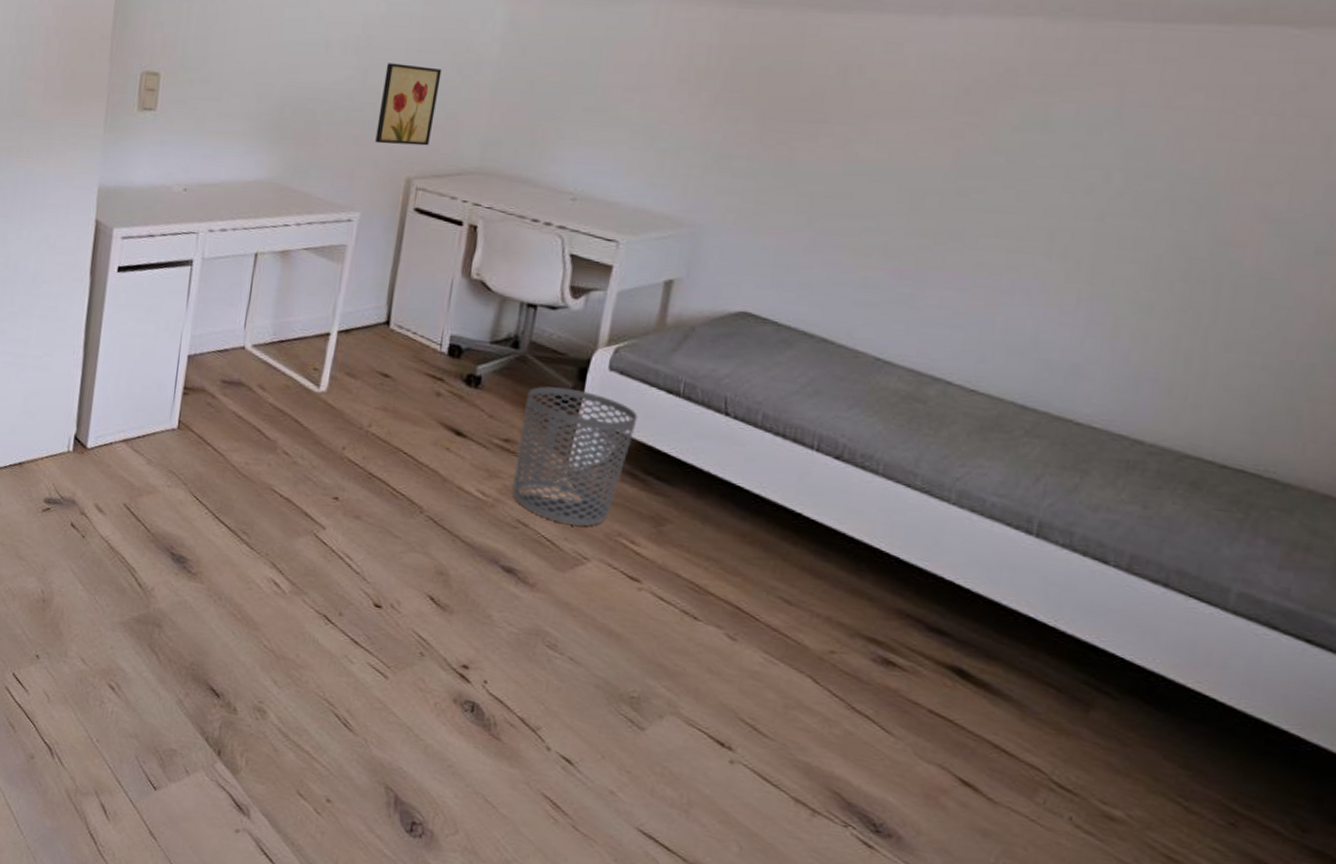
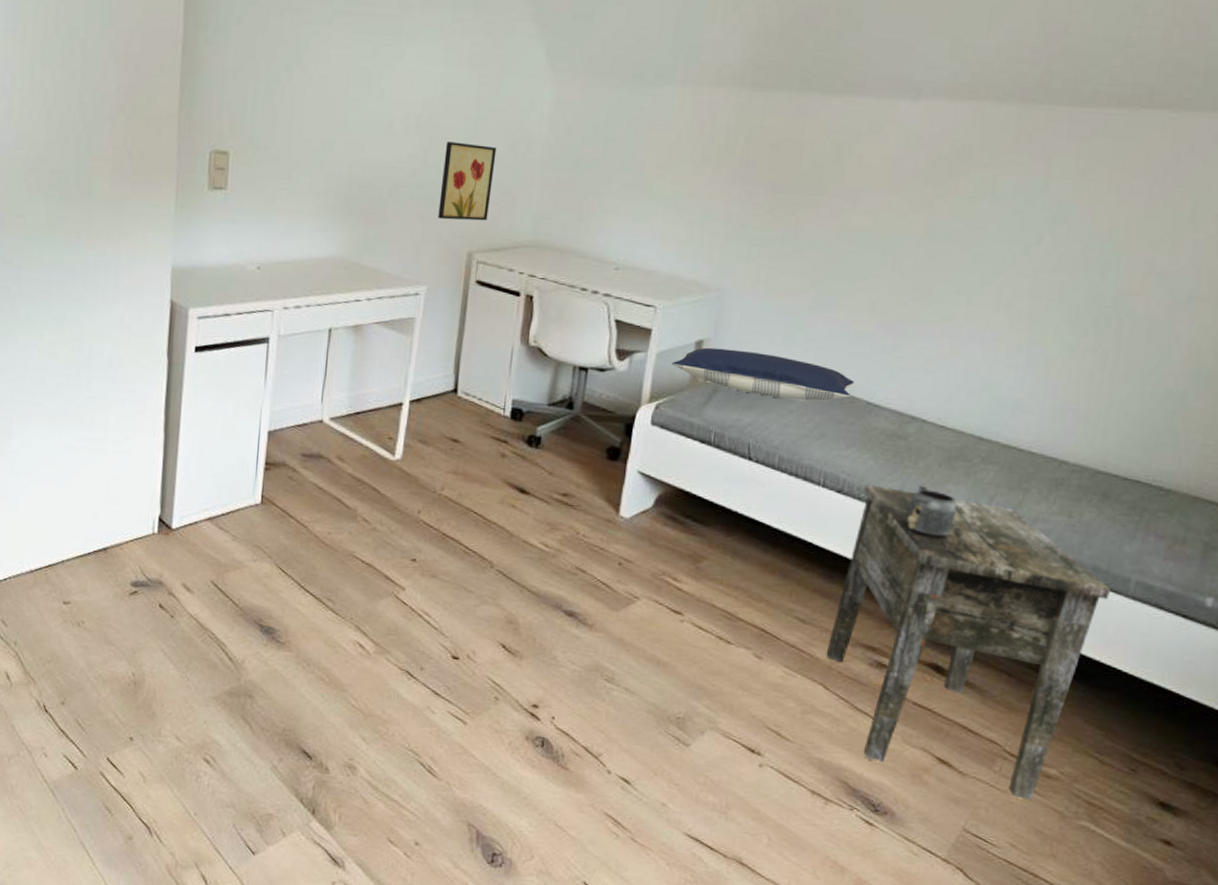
waste bin: present [512,386,638,526] -> none [571,442,677,568]
pillow: none [635,288,859,354] -> present [672,347,854,401]
side table: none [817,451,1203,844] -> present [826,484,1112,800]
mug: none [922,456,991,523] -> present [905,485,957,540]

